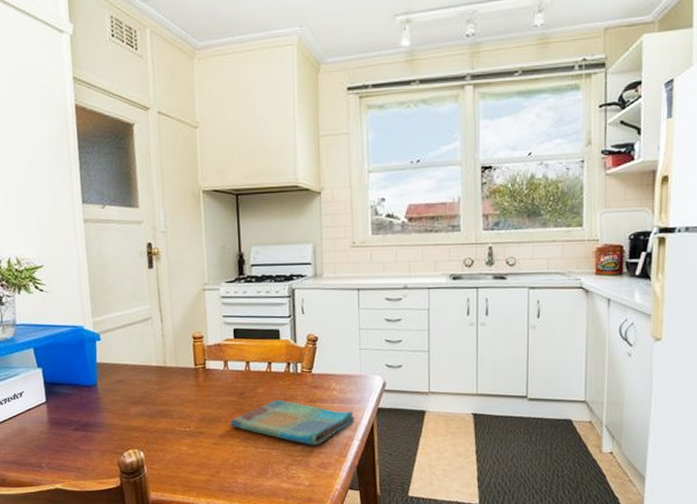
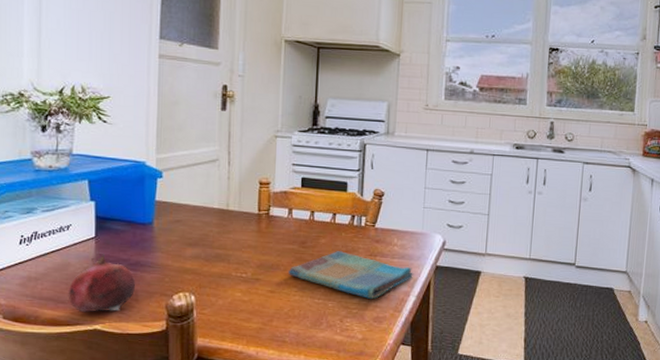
fruit: none [28,417,89,474] -> present [68,254,136,313]

